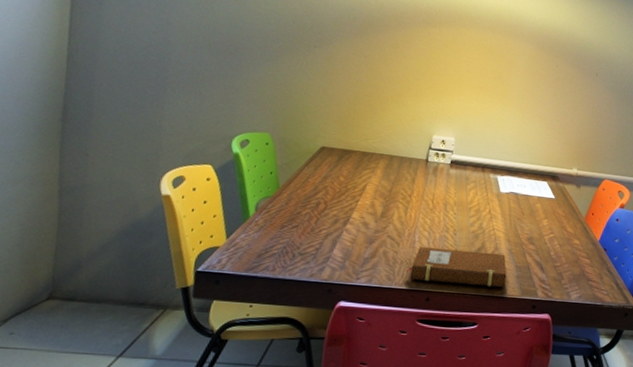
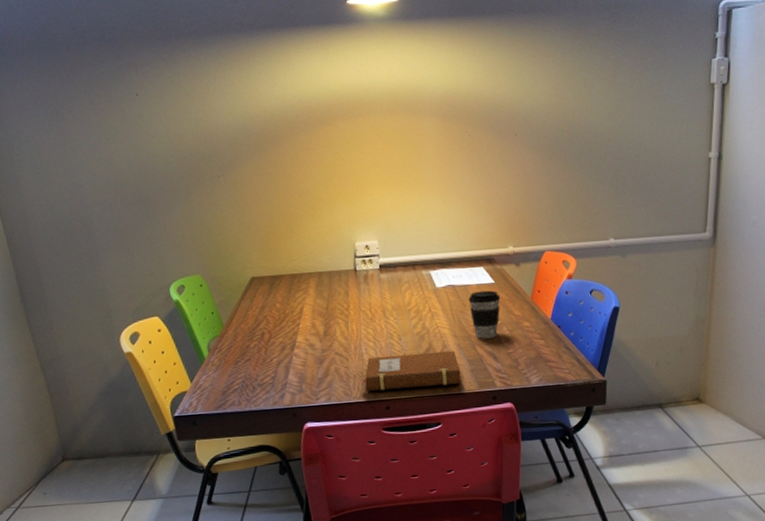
coffee cup: none [527,203,558,249] -> present [468,290,501,339]

